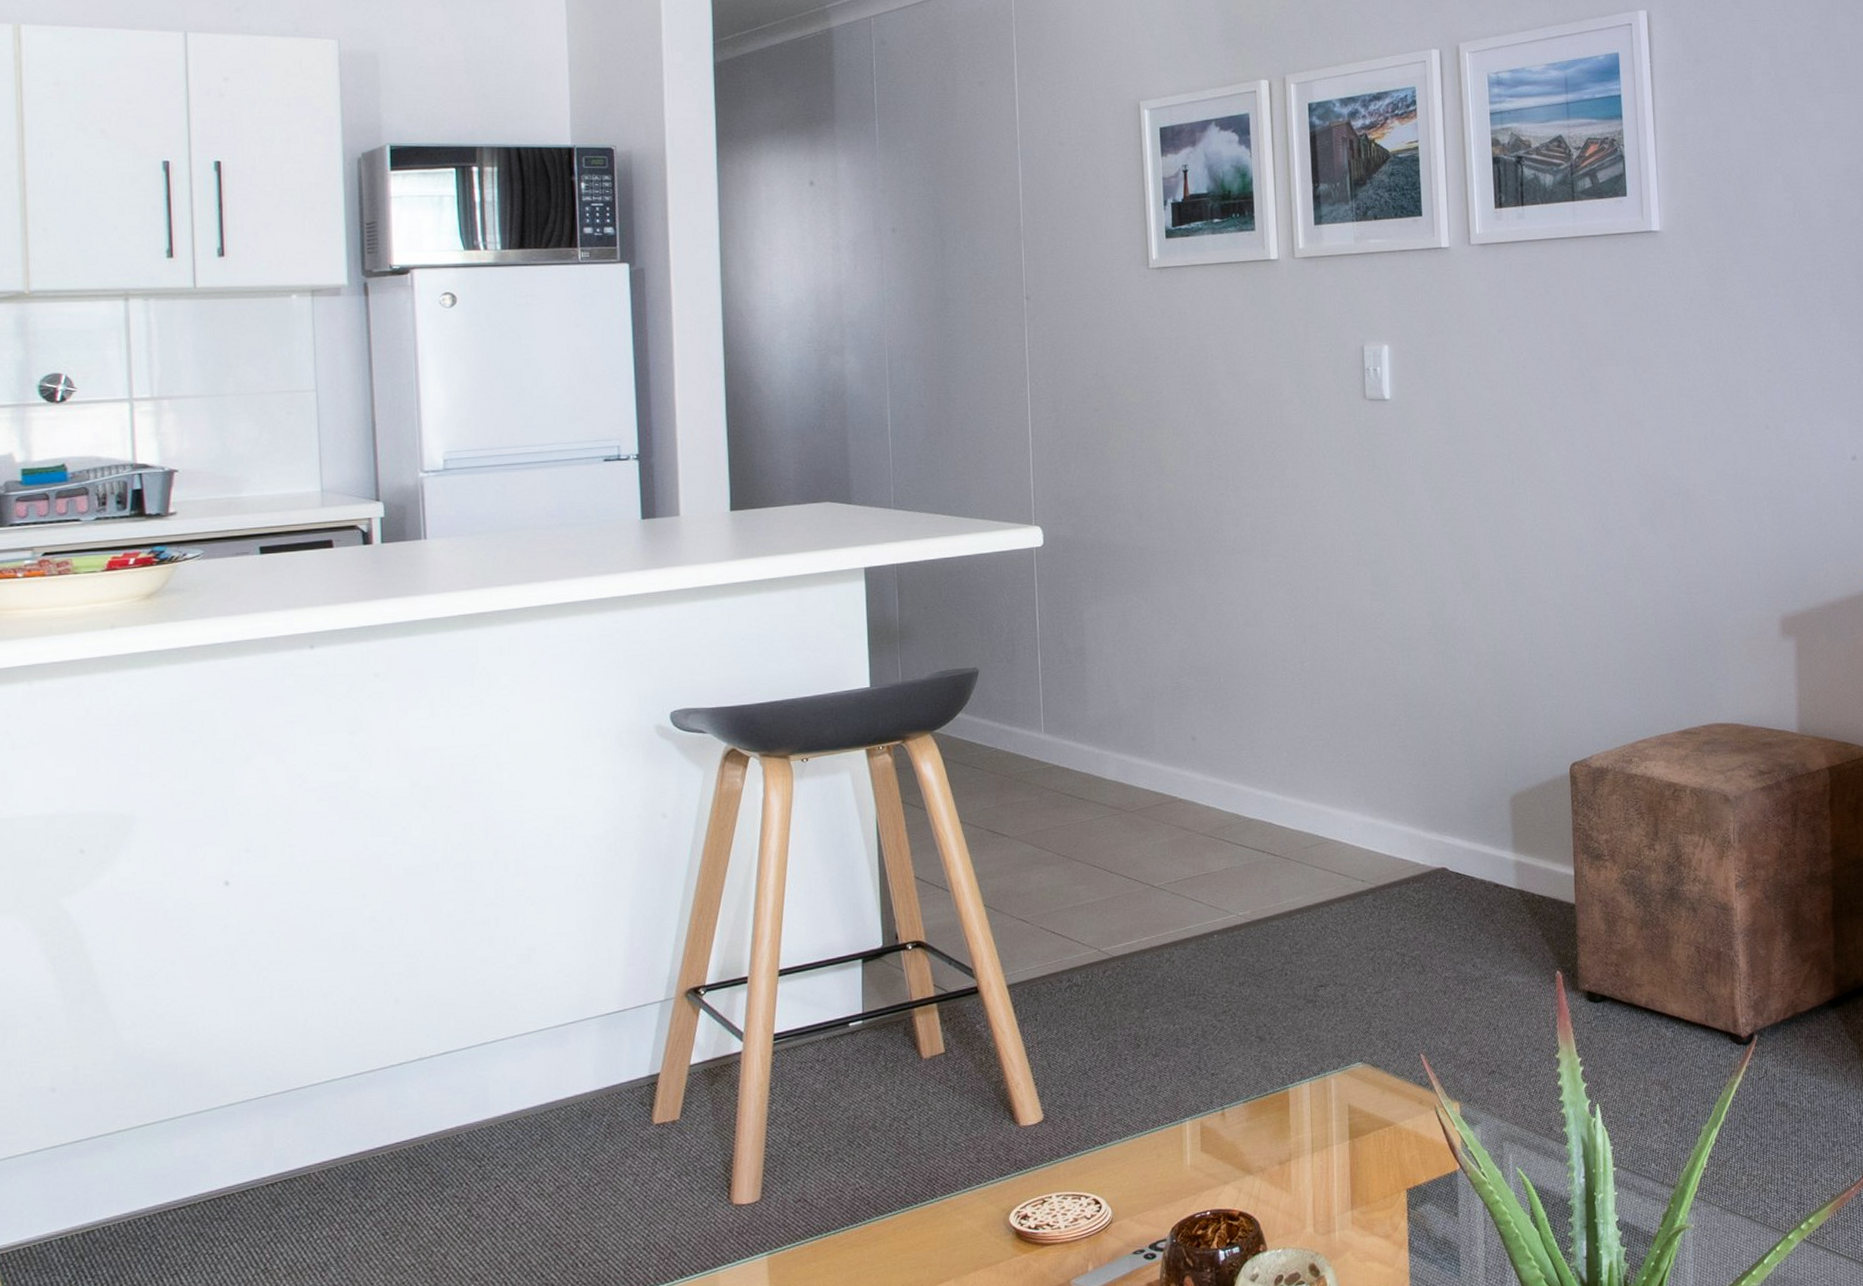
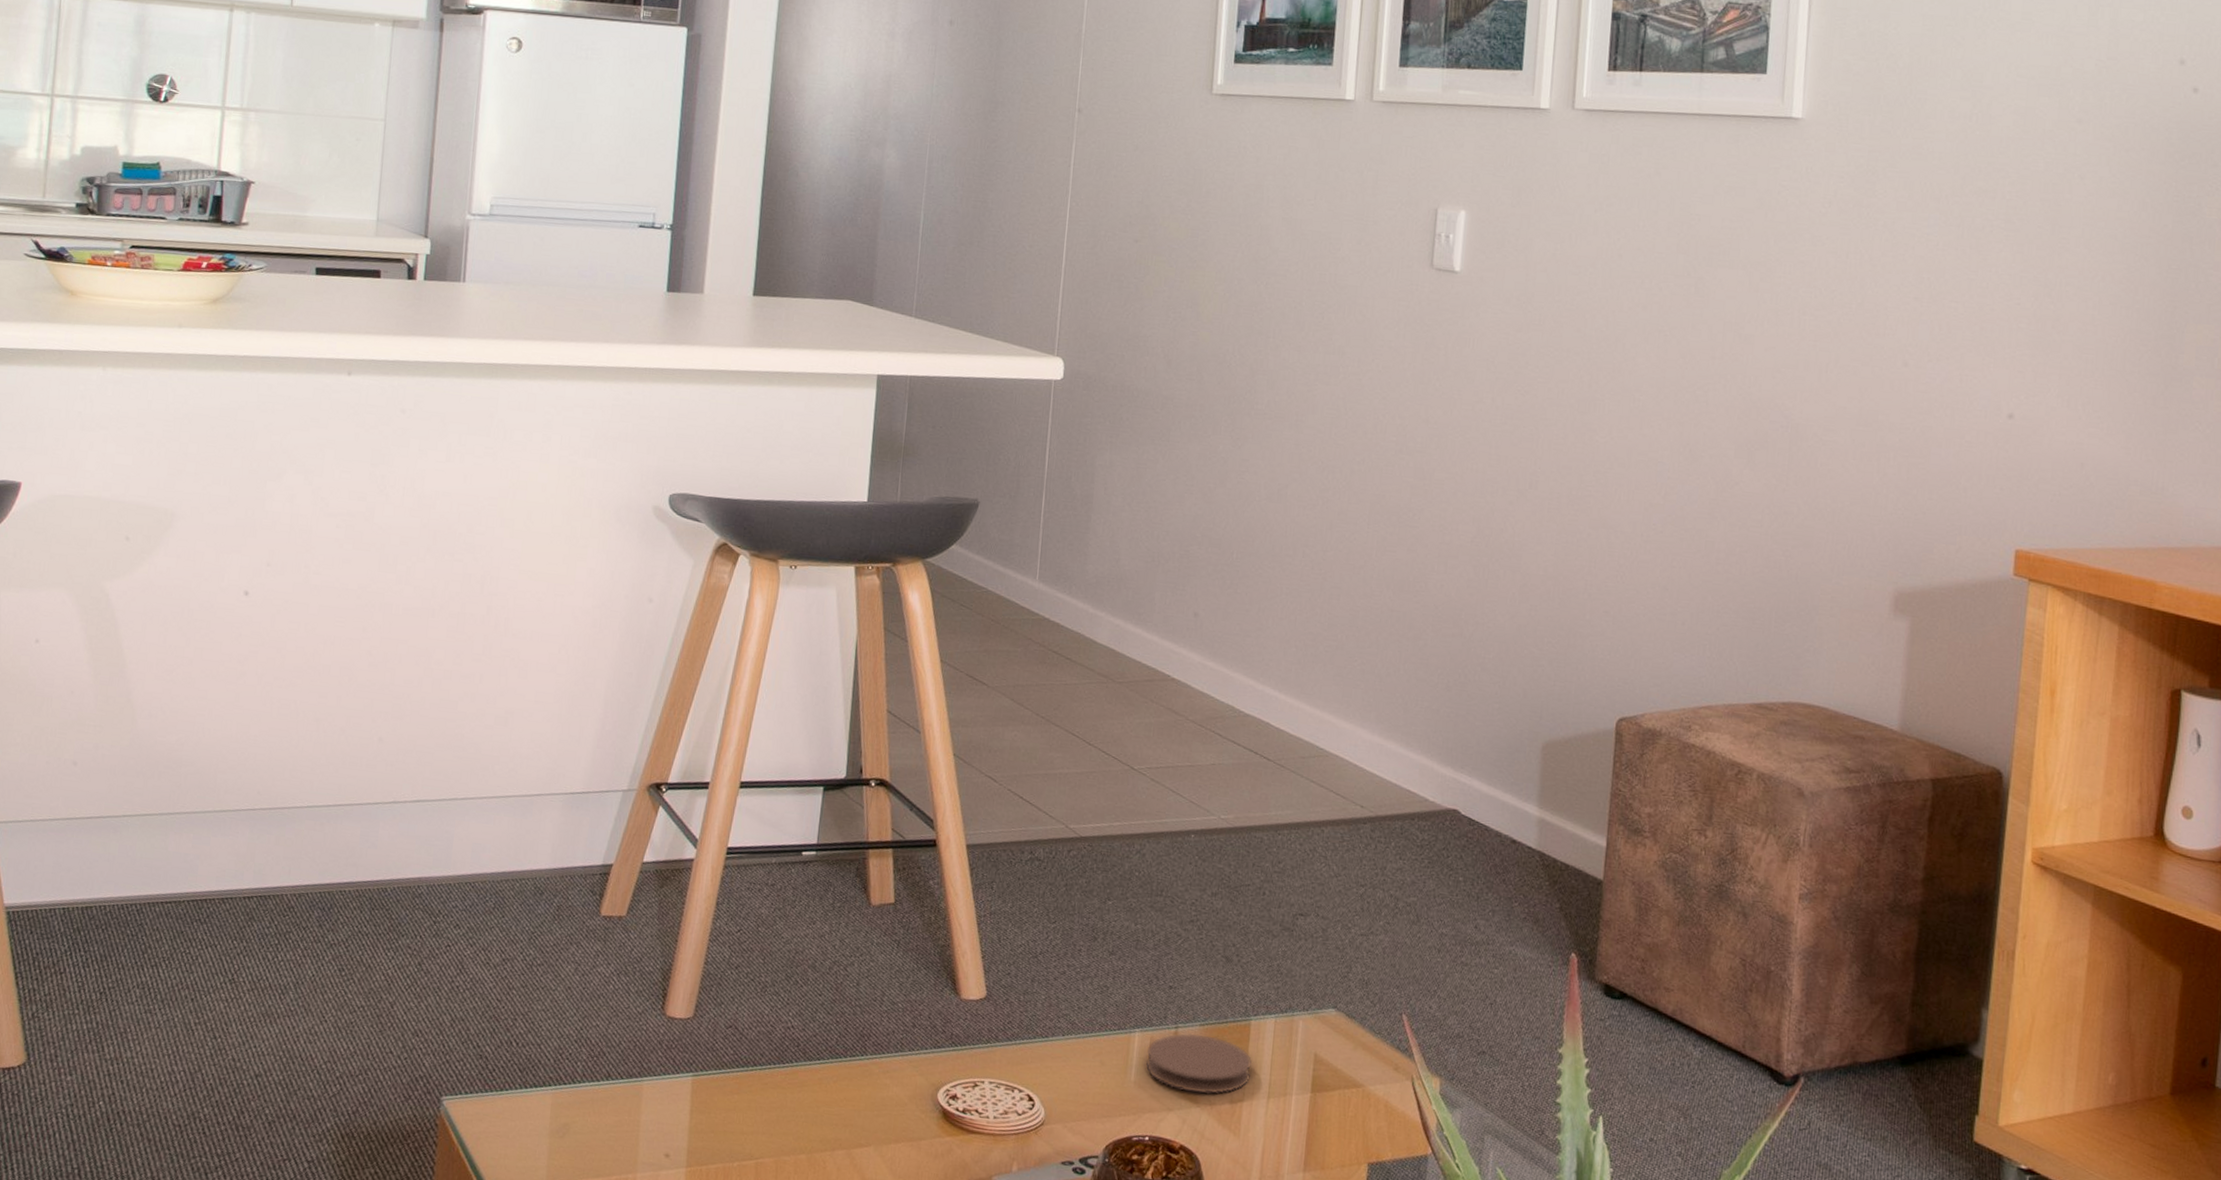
coaster: none [1198,1109,1295,1164] -> present [1145,1033,1253,1095]

